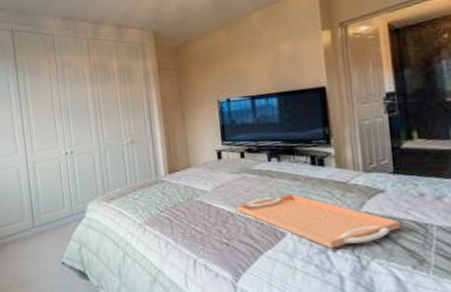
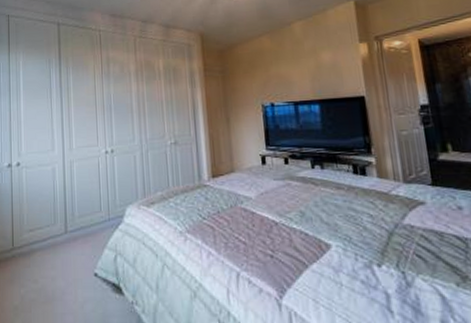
serving tray: present [237,193,401,249] -> none [281,203,442,263]

